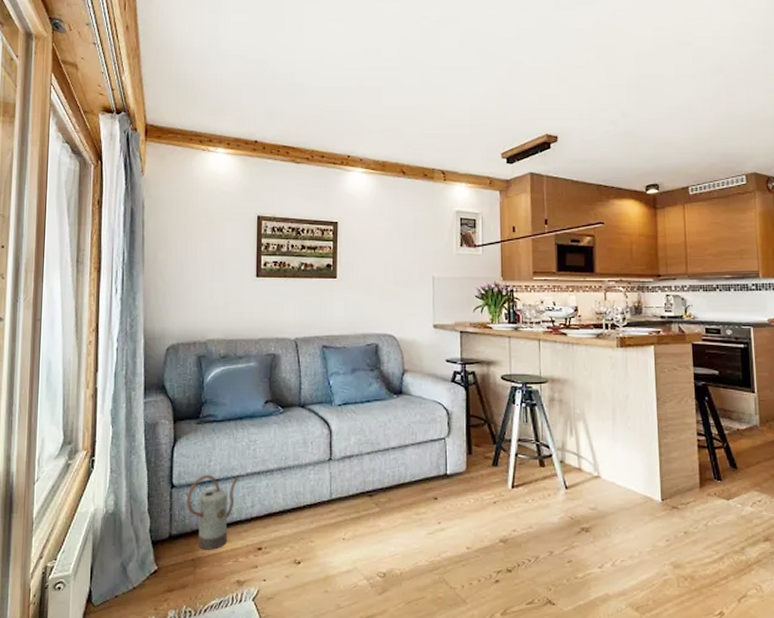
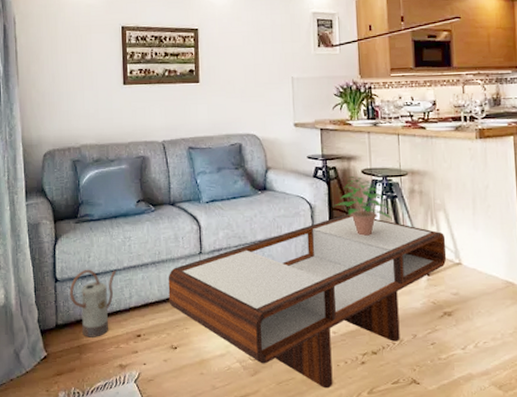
coffee table: none [294,421,586,609] -> present [168,214,447,389]
potted plant: none [470,381,532,445] -> present [333,175,393,236]

